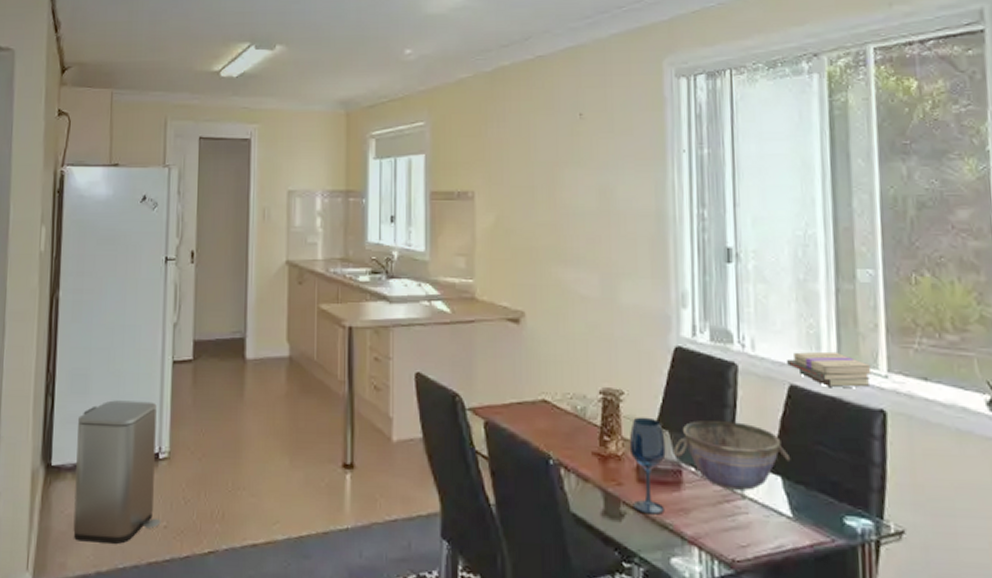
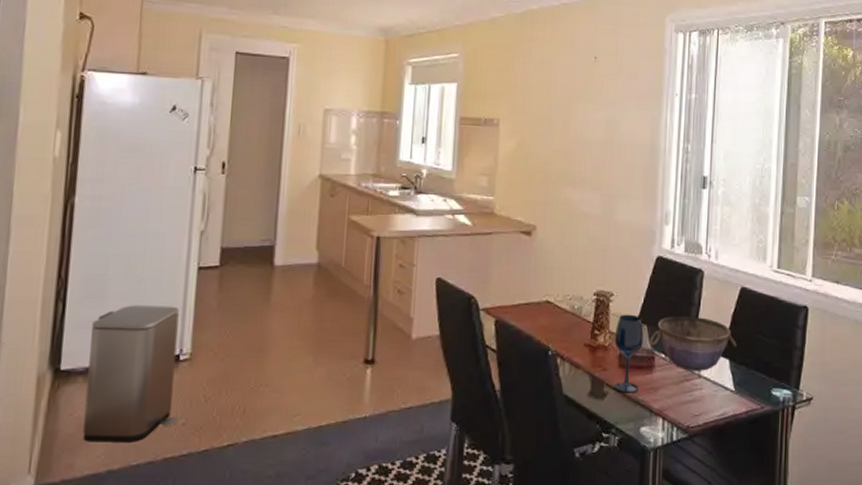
books: present [787,351,872,388] -> none [741,261,801,290]

